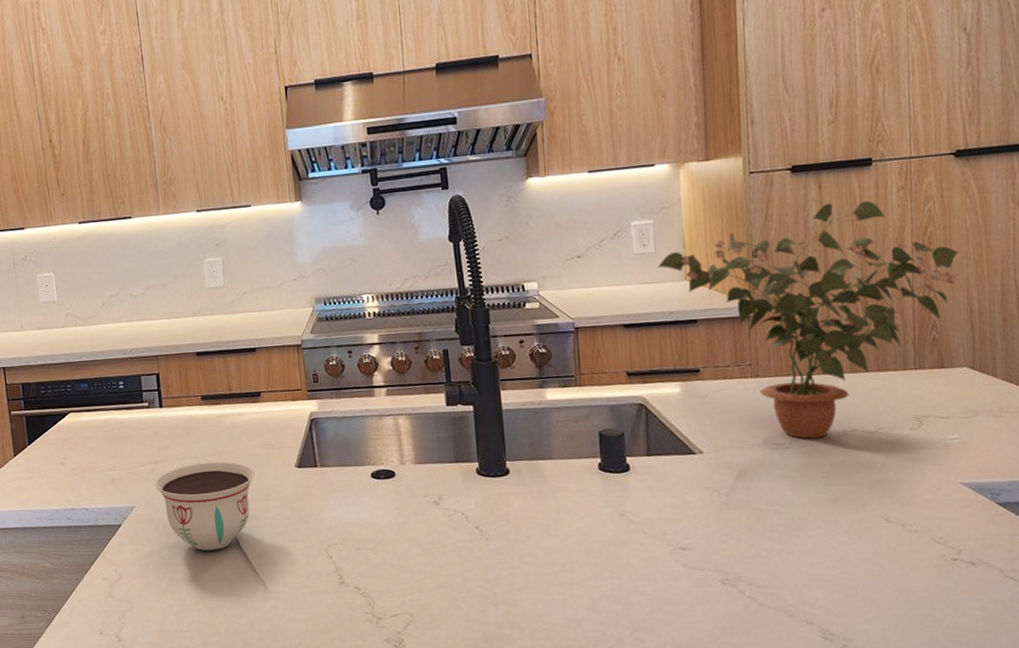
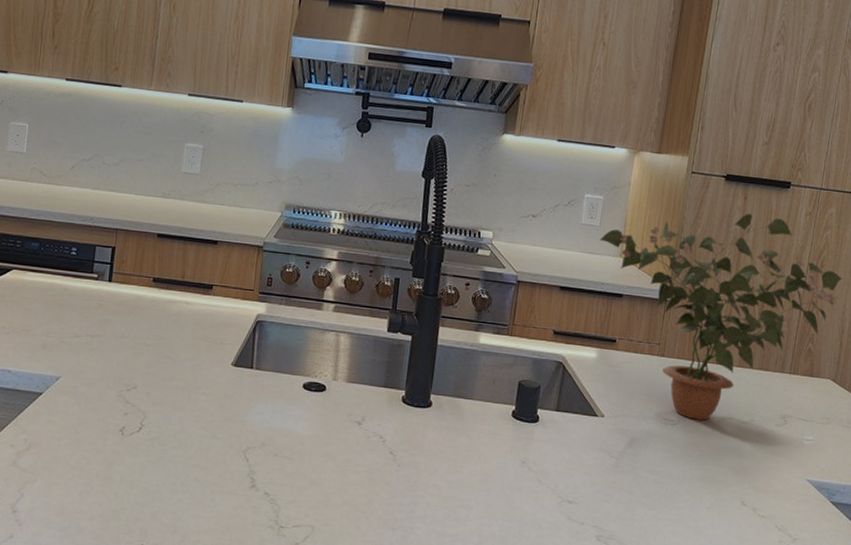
bowl: present [155,461,256,551] -> none [86,344,191,435]

